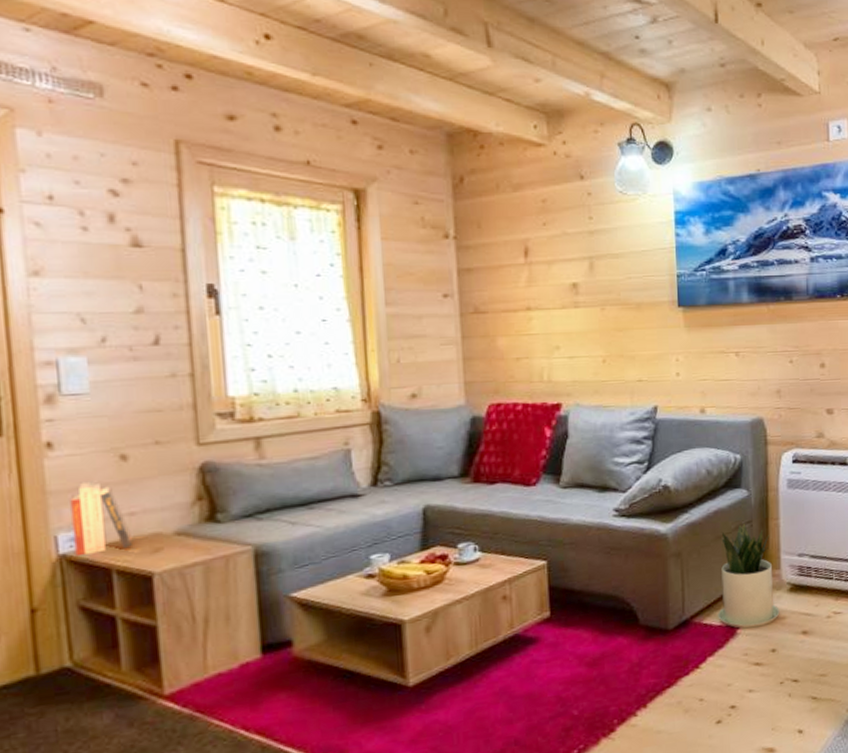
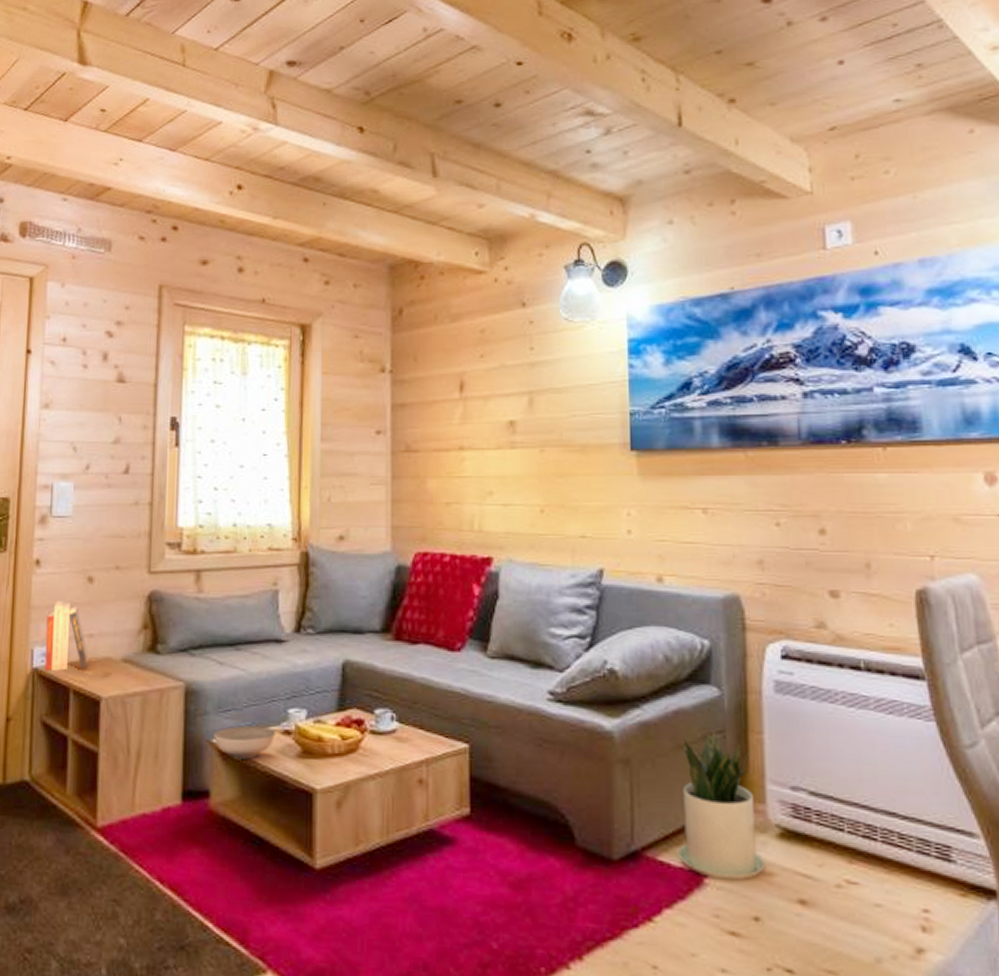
bowl: none [291,574,359,608] -> present [214,725,276,759]

